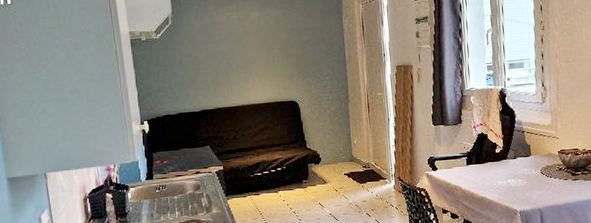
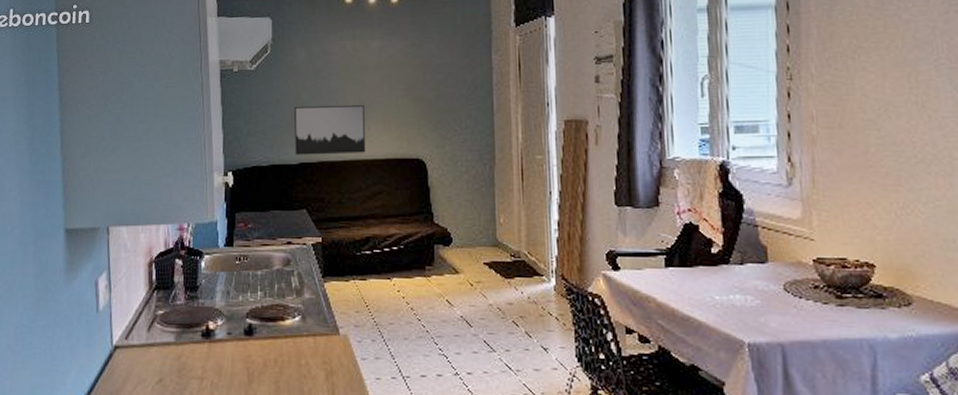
wall art: none [193,62,253,105] -> present [293,105,366,155]

